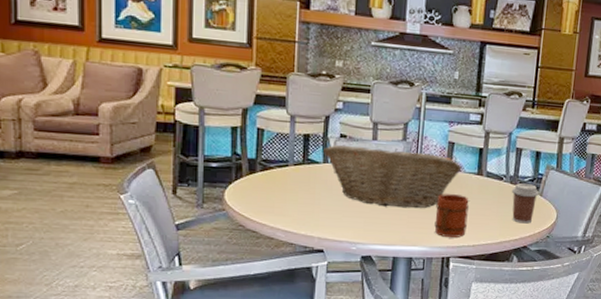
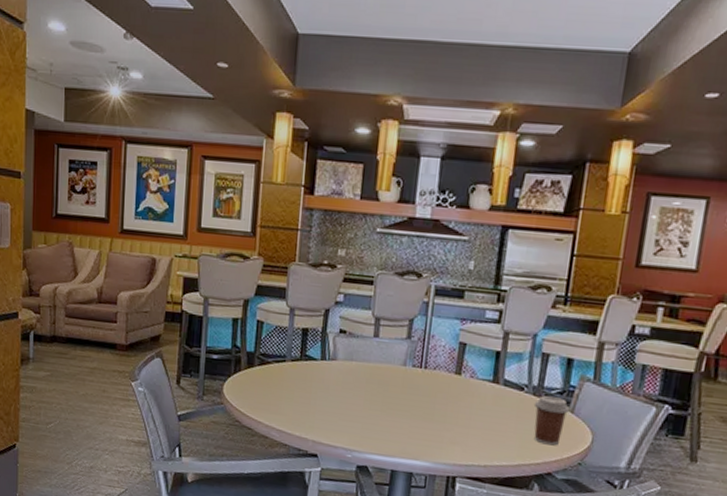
fruit basket: present [323,144,462,209] -> none [321,340,475,417]
mug: present [434,194,469,237] -> none [439,402,482,455]

